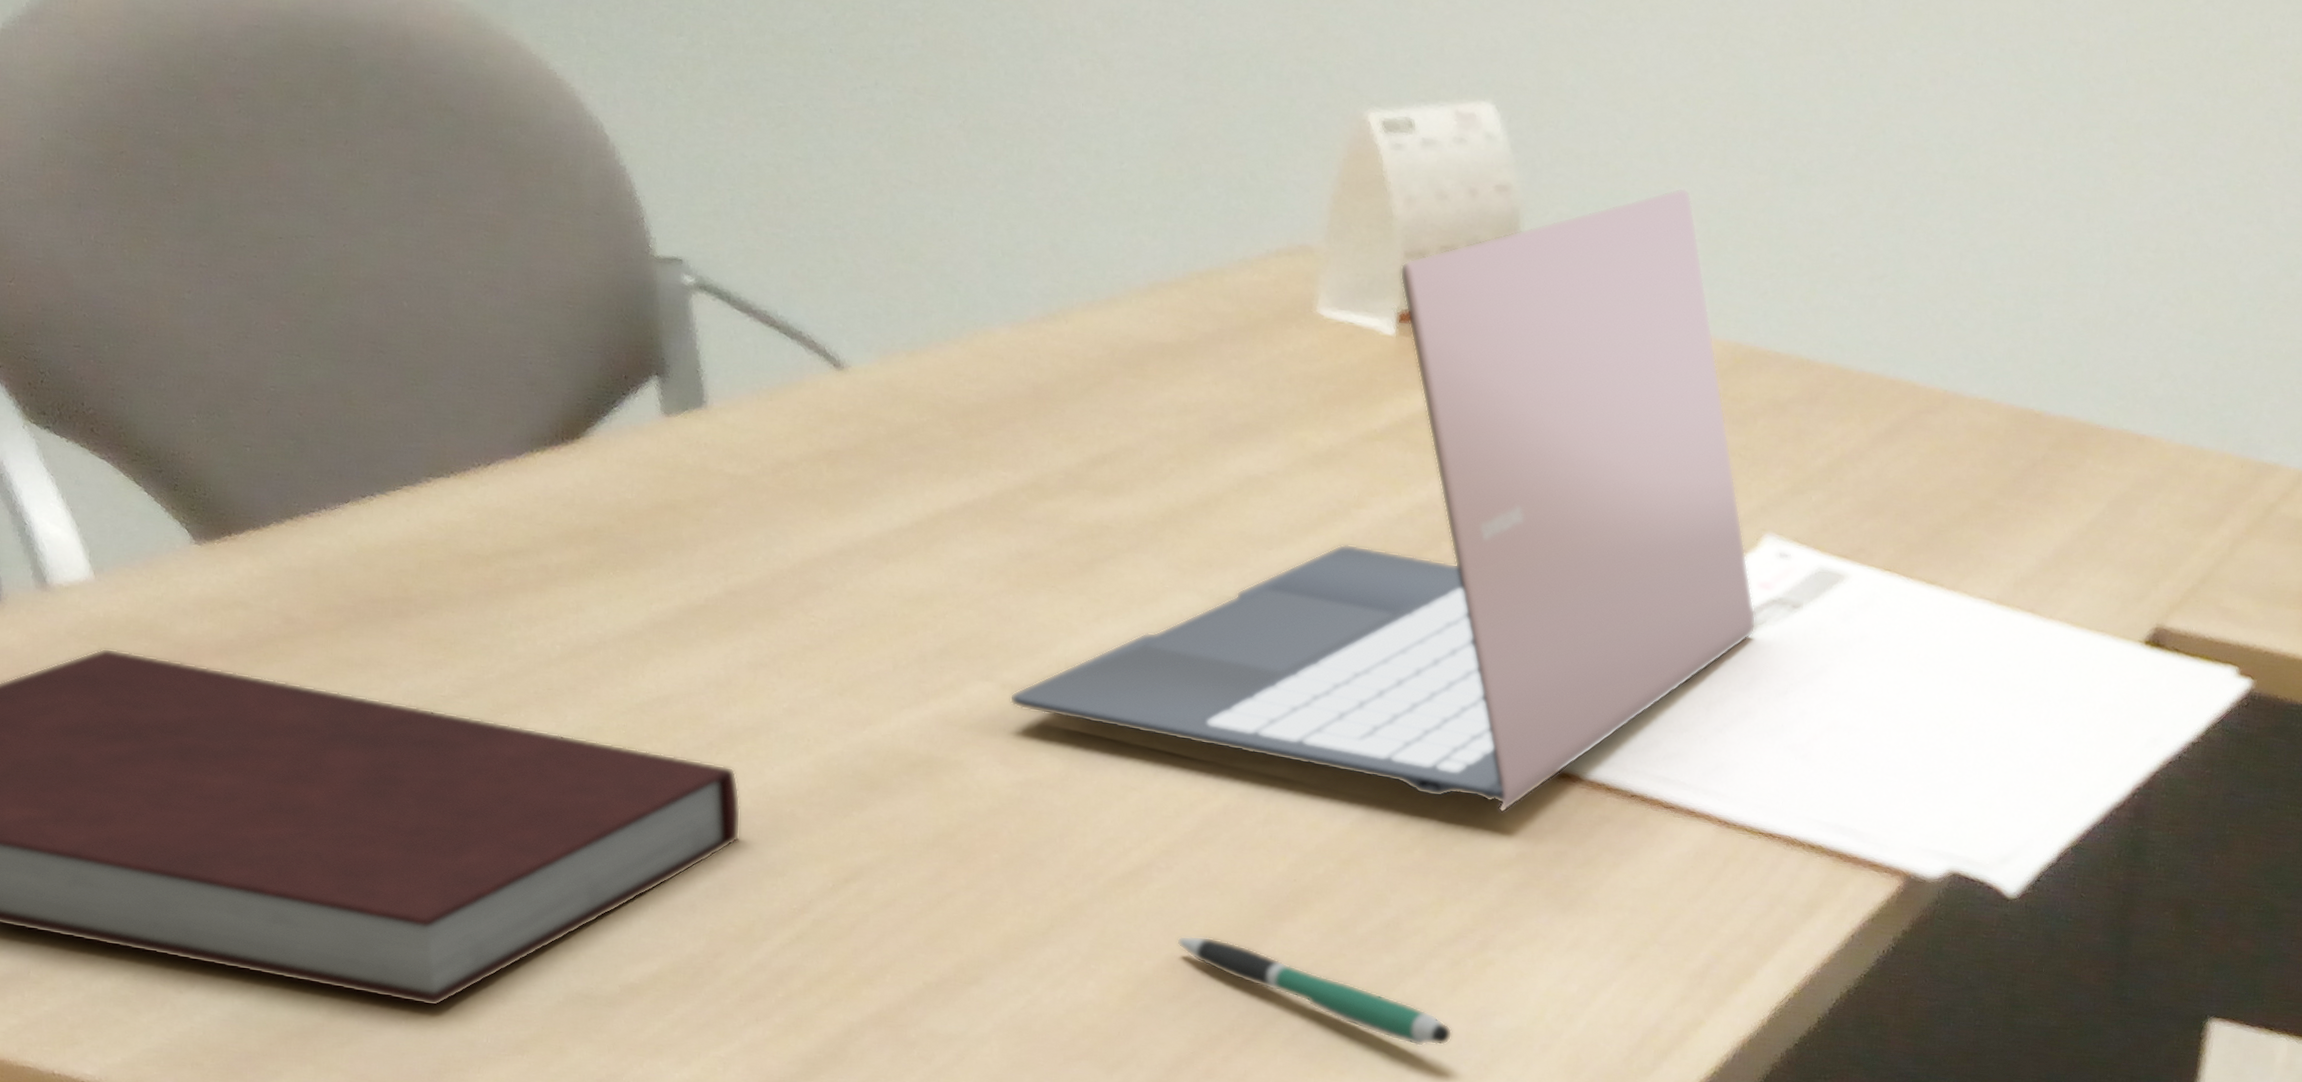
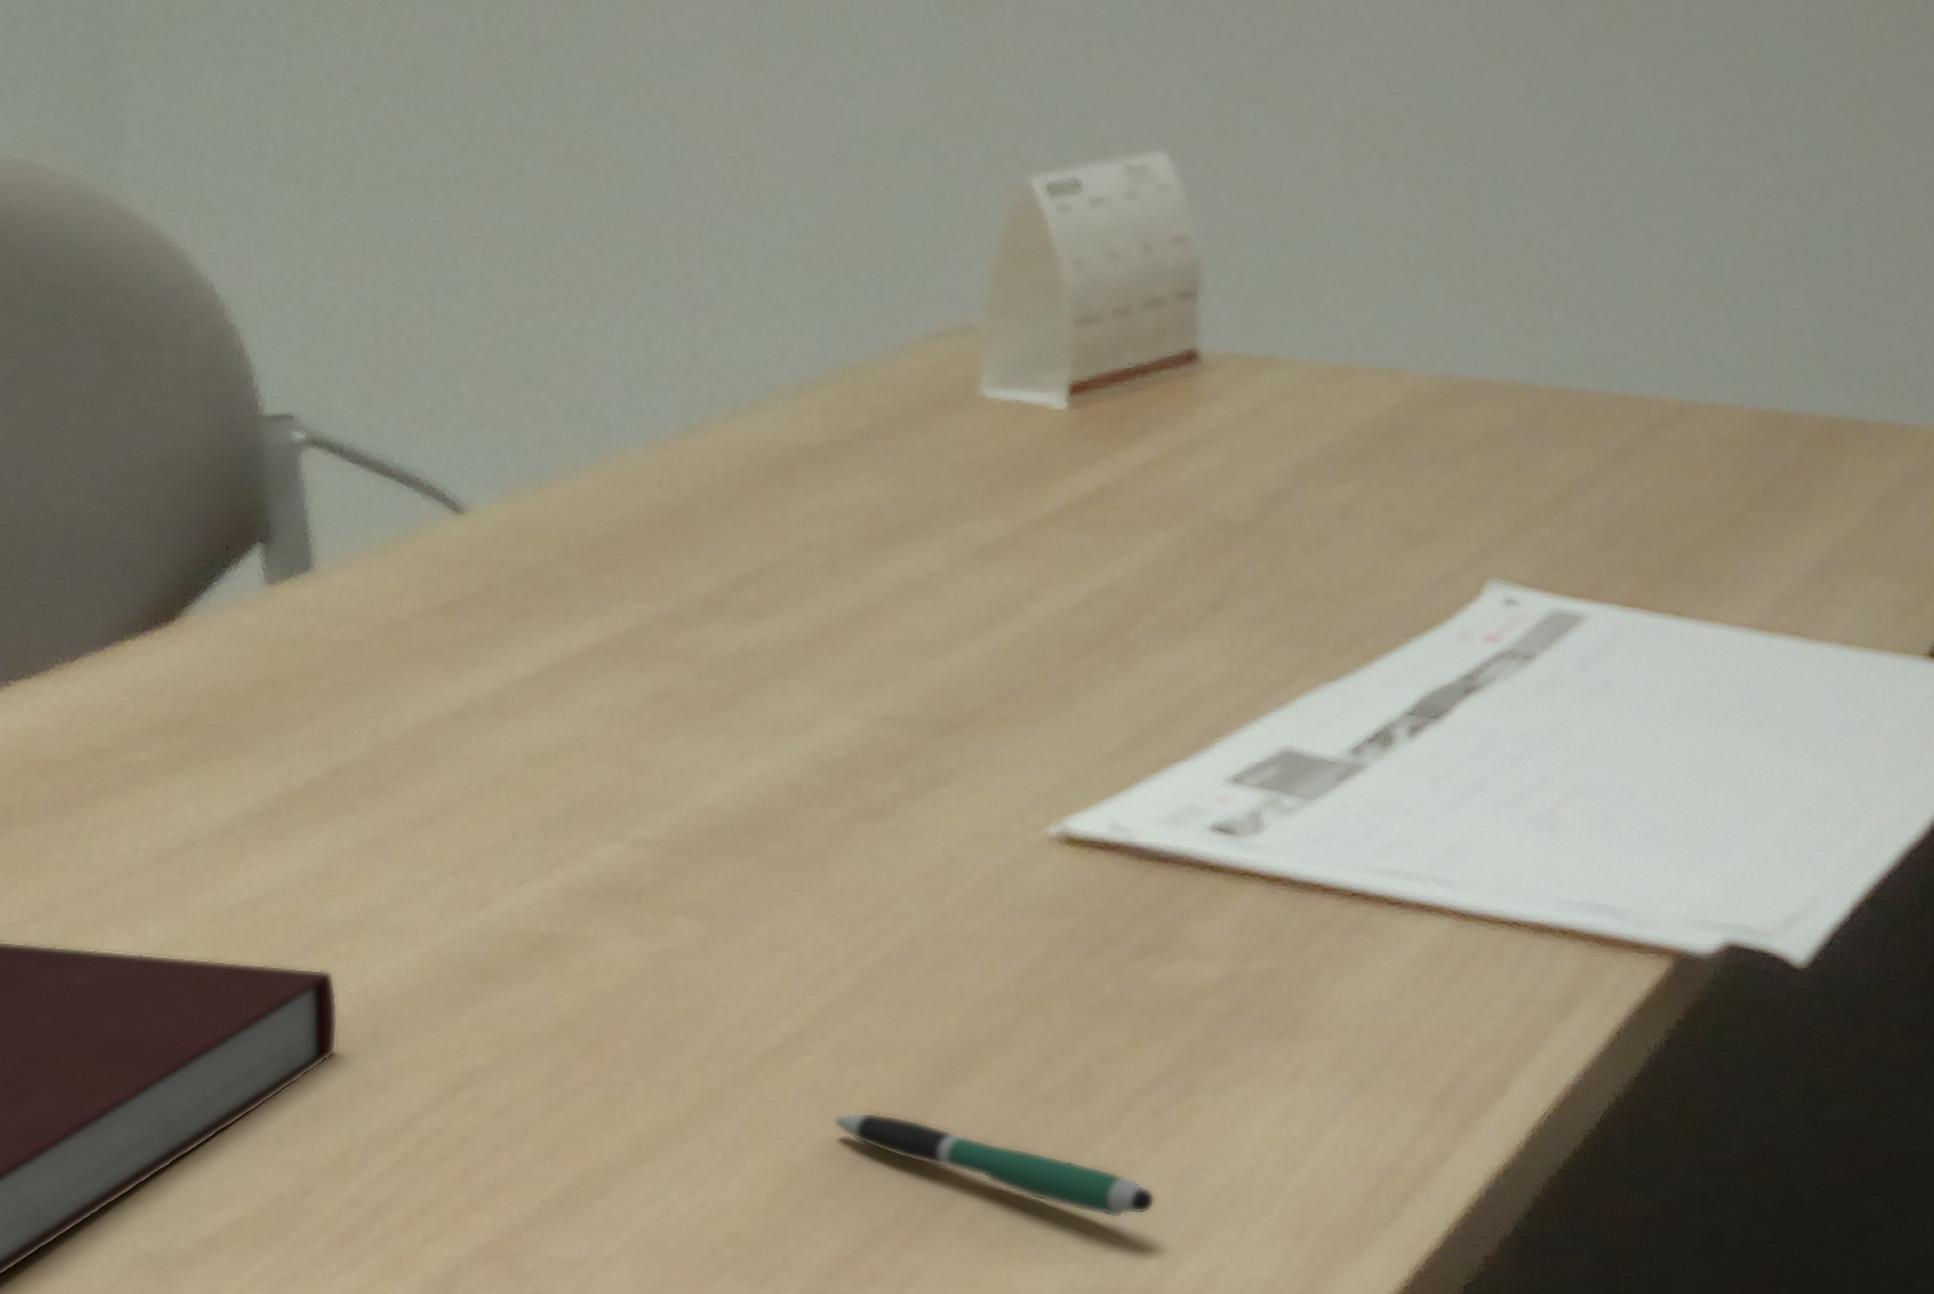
laptop: present [1009,187,1757,813] -> none [642,217,1484,930]

